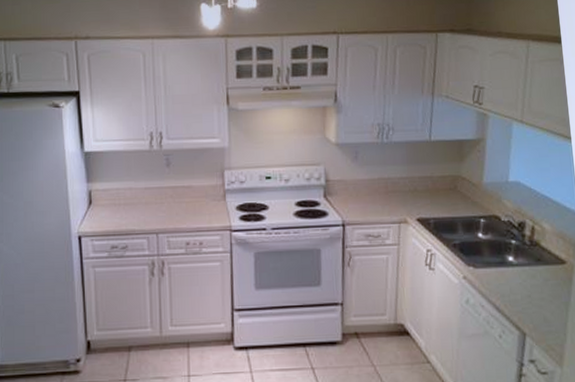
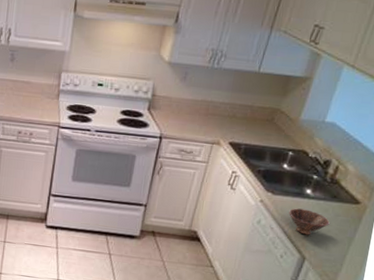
bowl: none [496,279,541,308] -> present [289,208,330,235]

